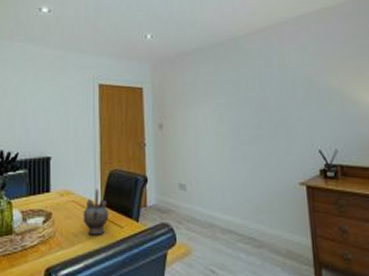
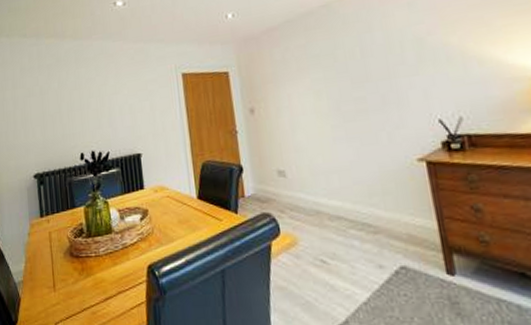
teapot: present [83,188,109,235] -> none [179,181,206,230]

